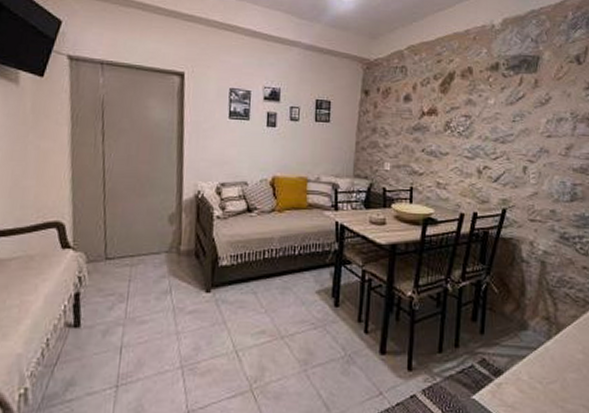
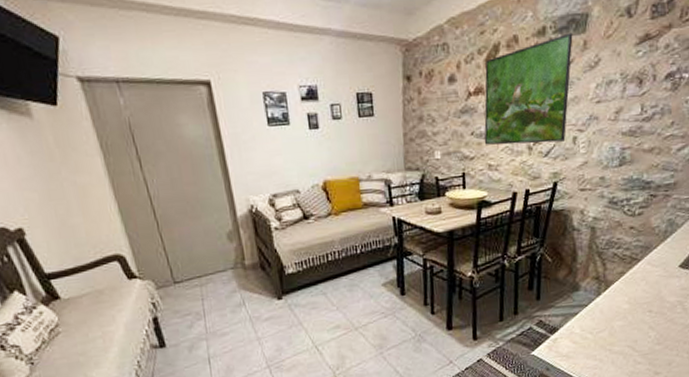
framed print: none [434,71,525,169] -> present [484,32,573,145]

